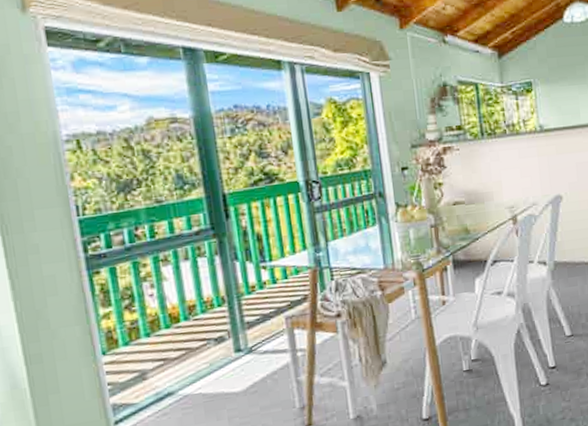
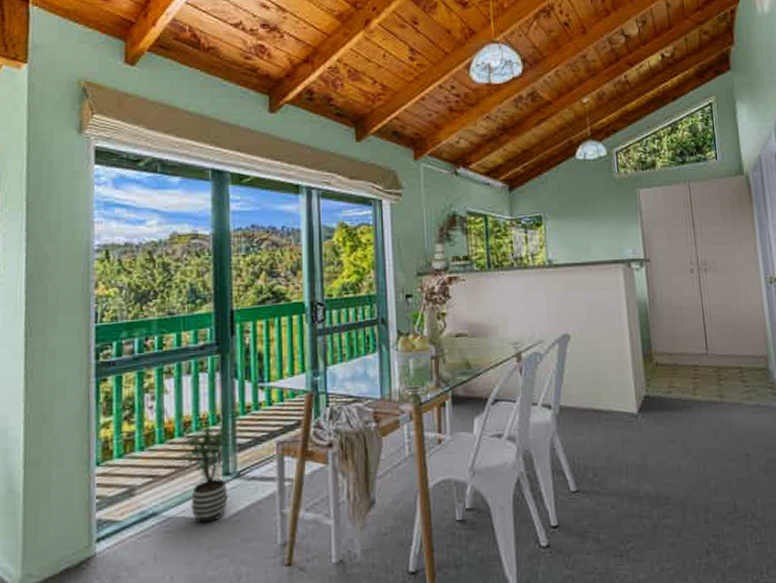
potted plant: none [185,304,248,398] -> present [176,423,239,524]

